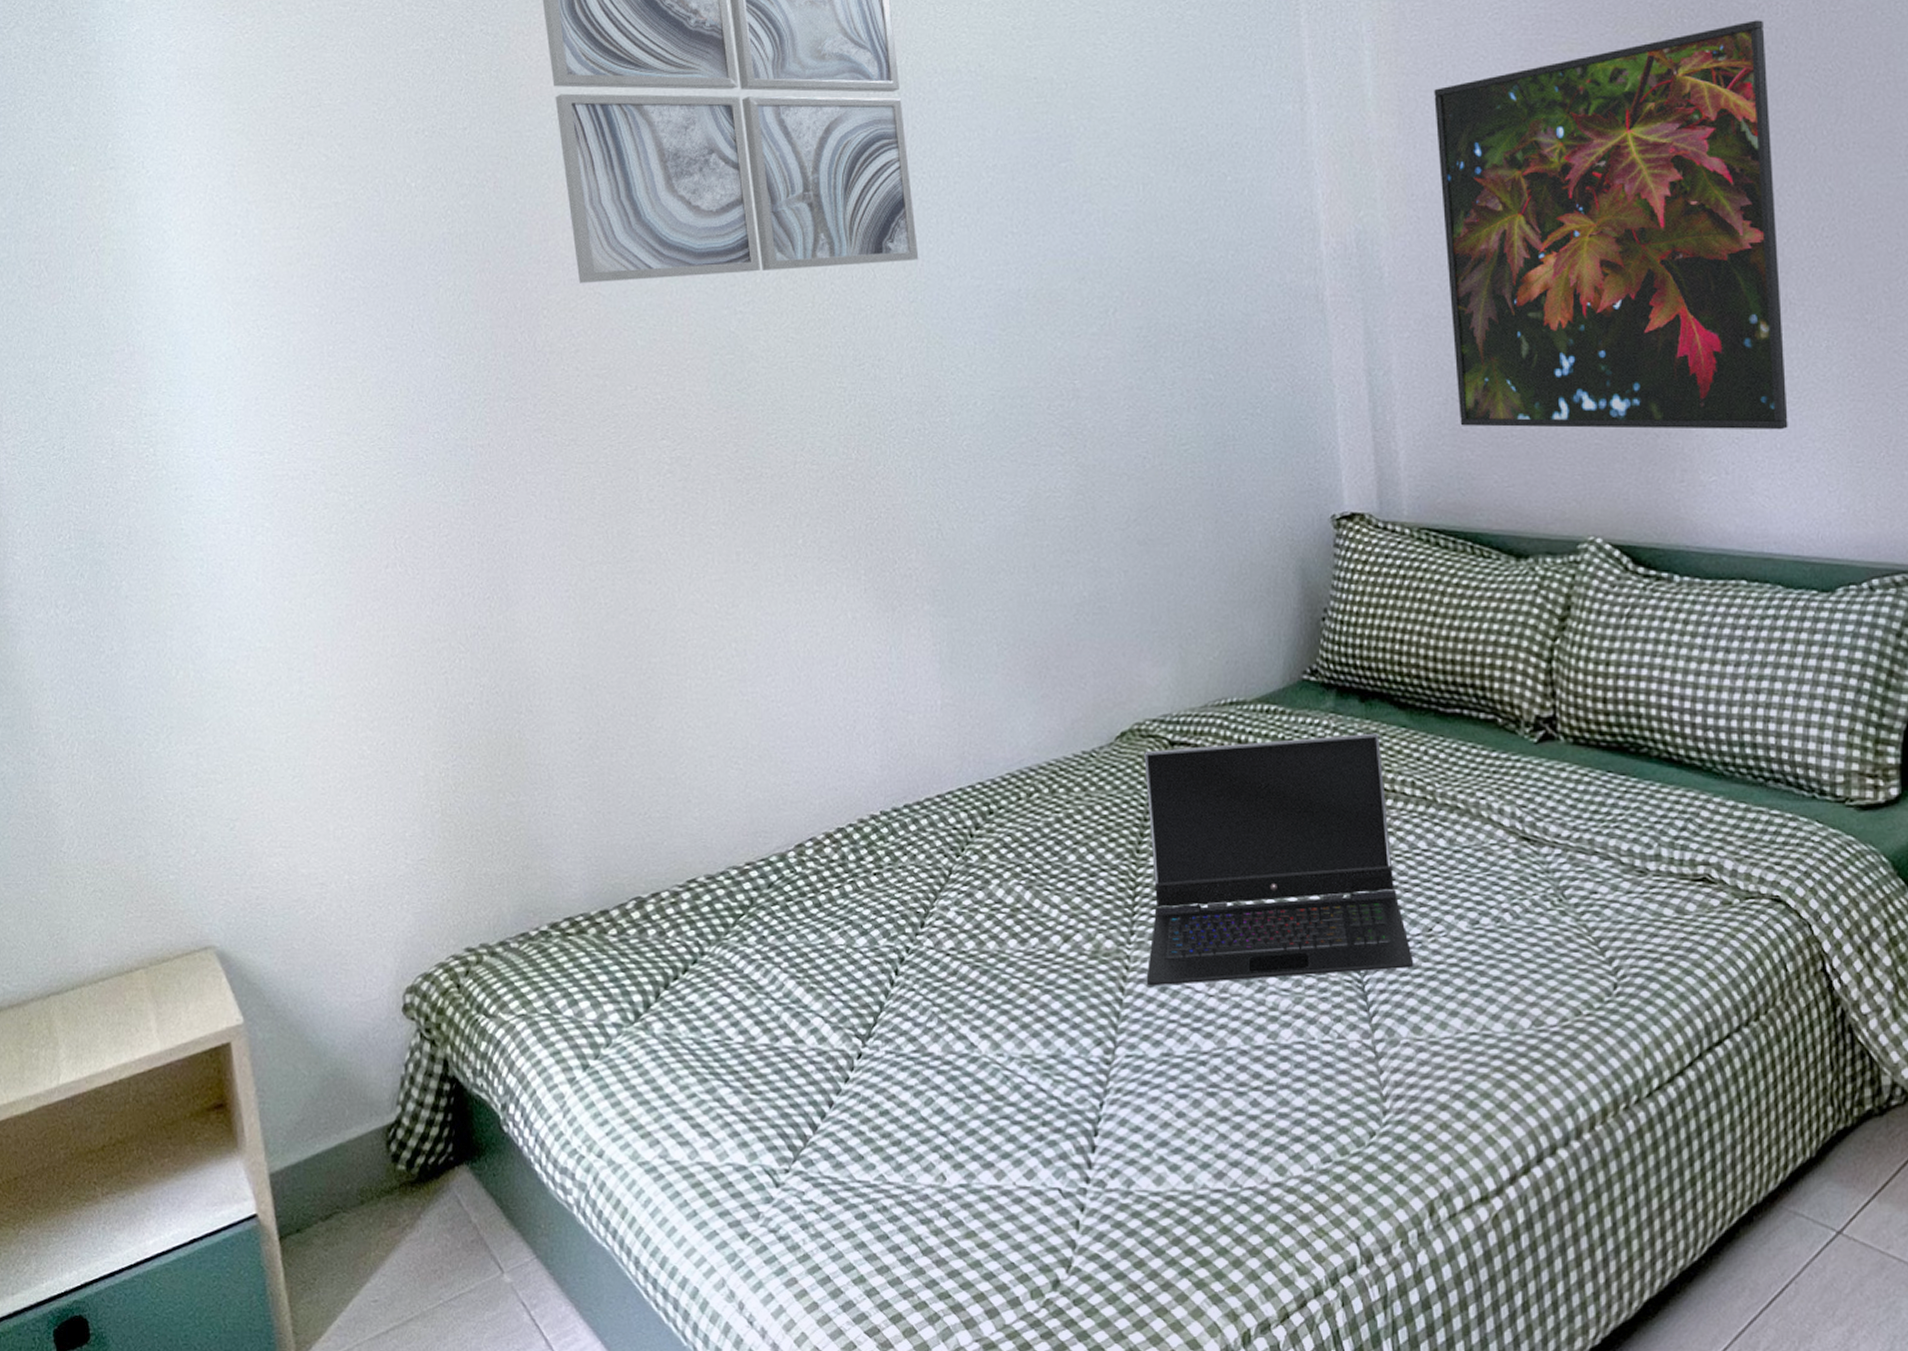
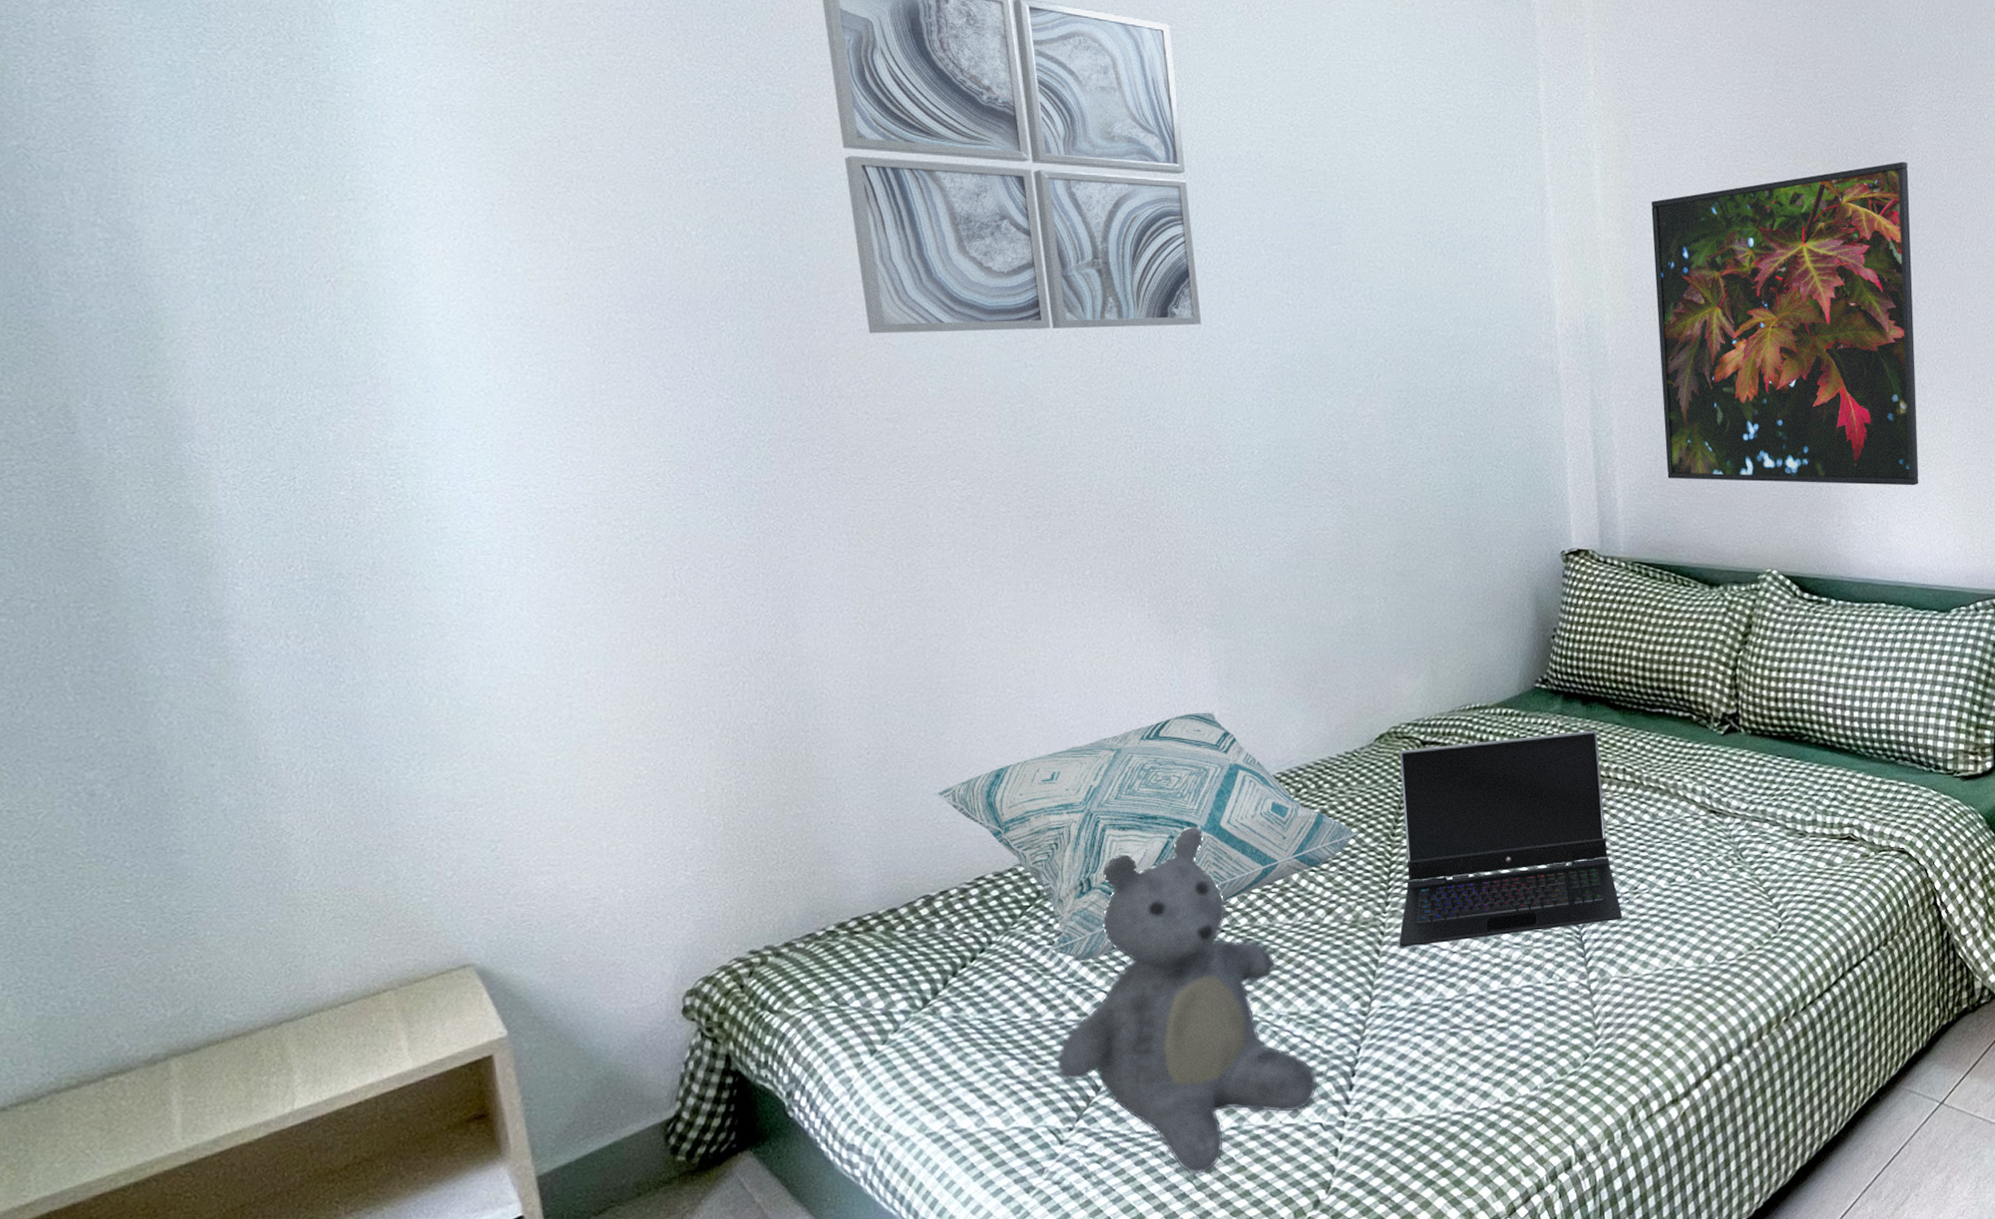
decorative pillow: none [644,701,1098,980] -> present [933,712,1358,960]
teddy bear: none [772,832,1055,1237] -> present [1057,826,1318,1175]

